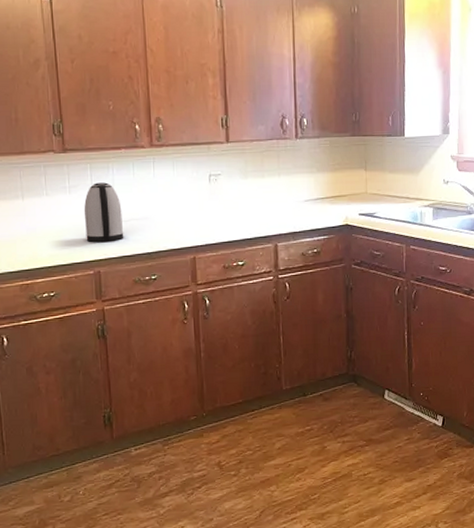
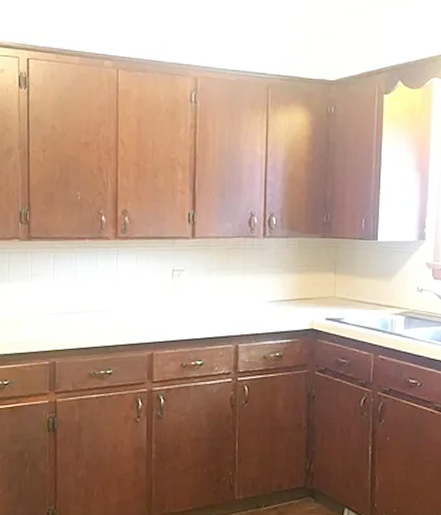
kettle: present [84,182,124,242] -> none [44,272,82,332]

